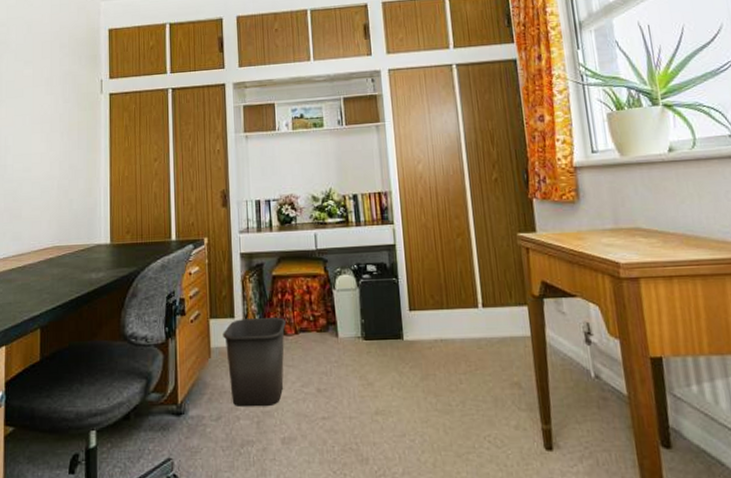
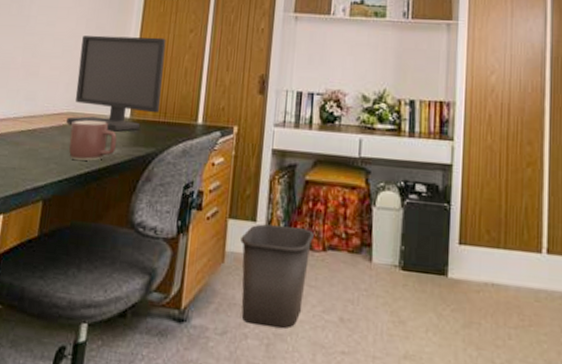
computer monitor: none [53,169,136,258] -> present [66,35,166,132]
mug: none [58,249,101,288] -> present [68,120,117,162]

